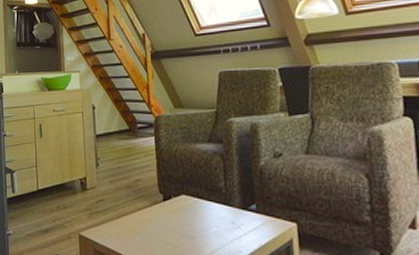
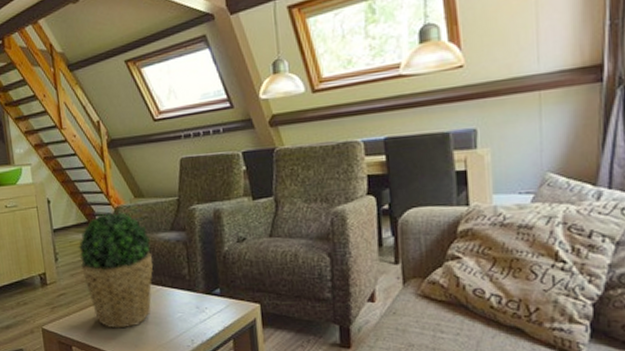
potted plant: none [118,121,191,240] -> present [78,212,154,329]

